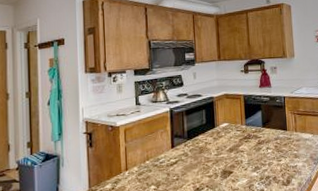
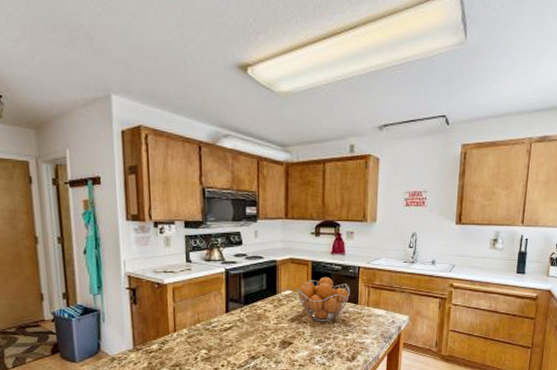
fruit basket: none [232,107,279,150] -> present [296,276,350,322]

